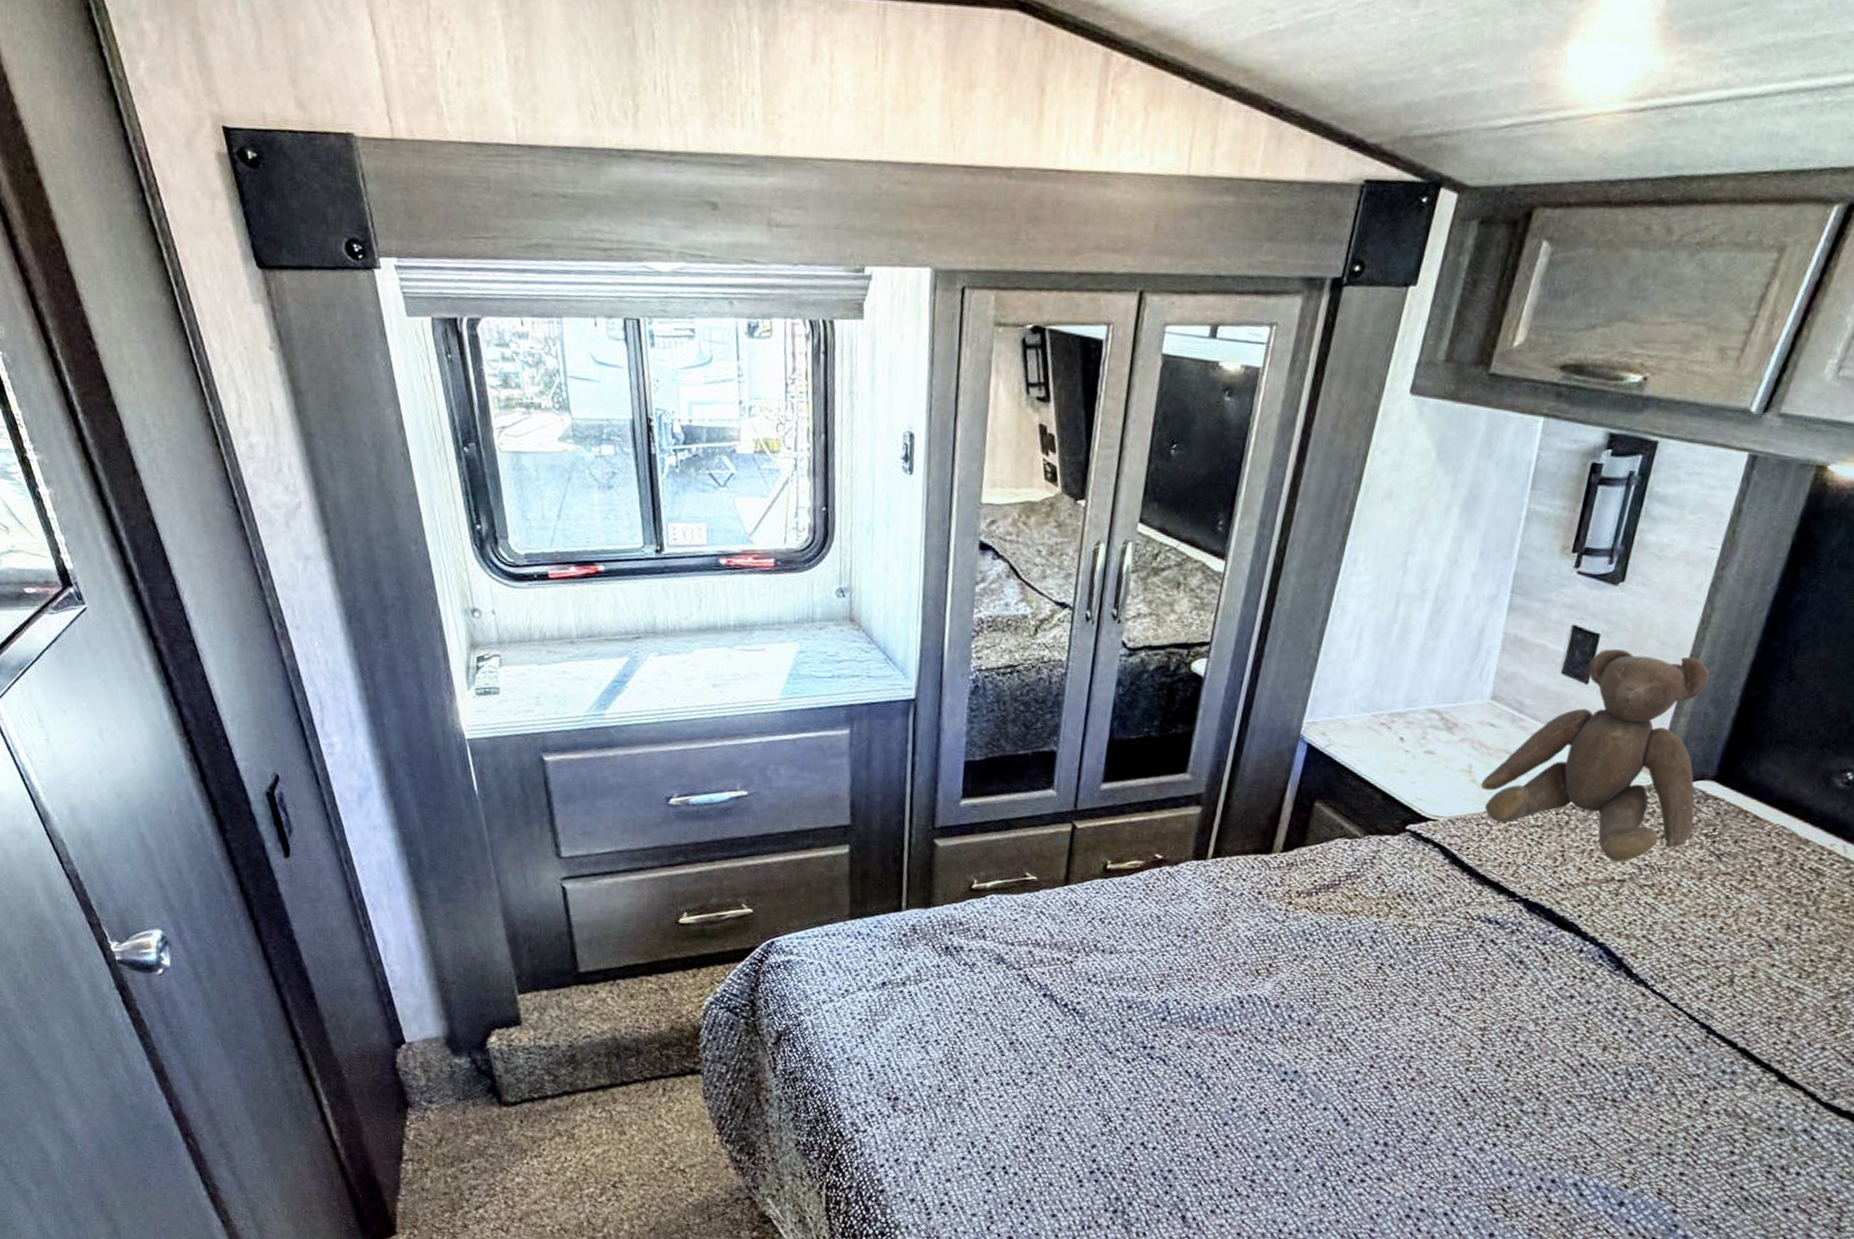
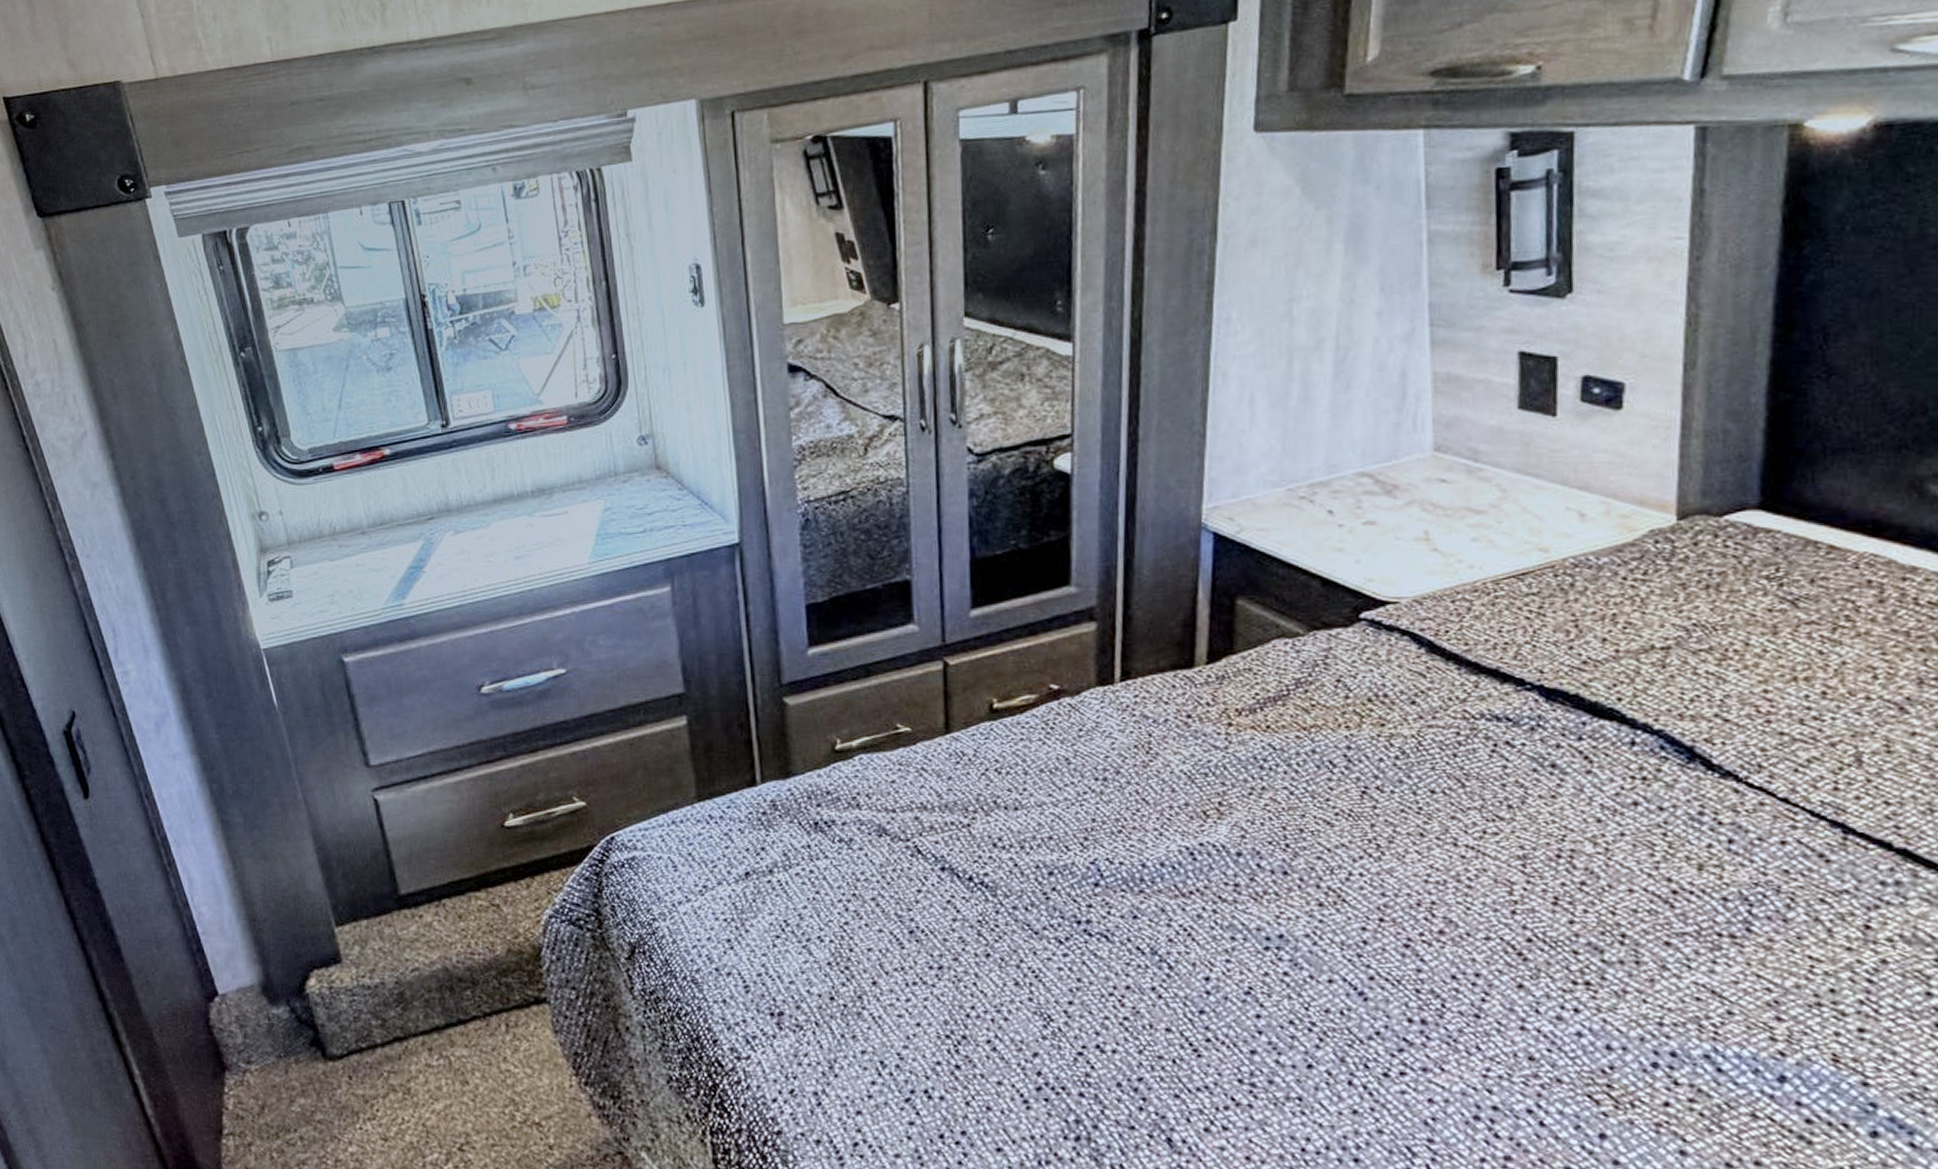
teddy bear: present [1480,649,1710,862] -> none [1445,366,1746,624]

